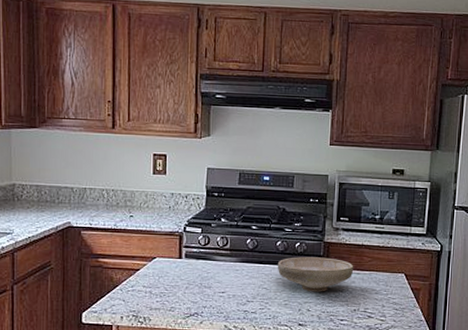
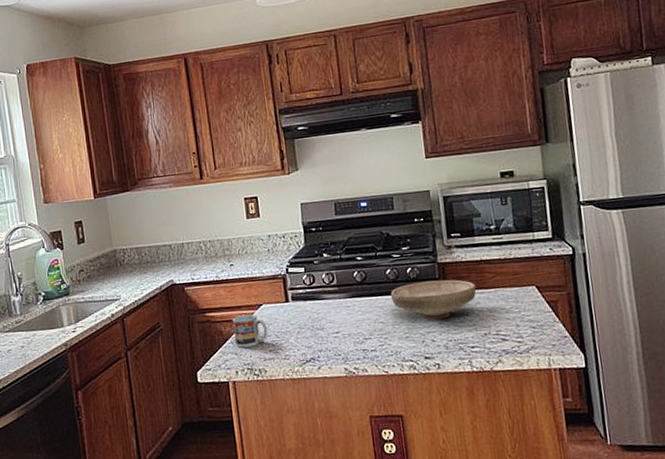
cup: none [124,264,157,296] -> present [232,314,268,348]

